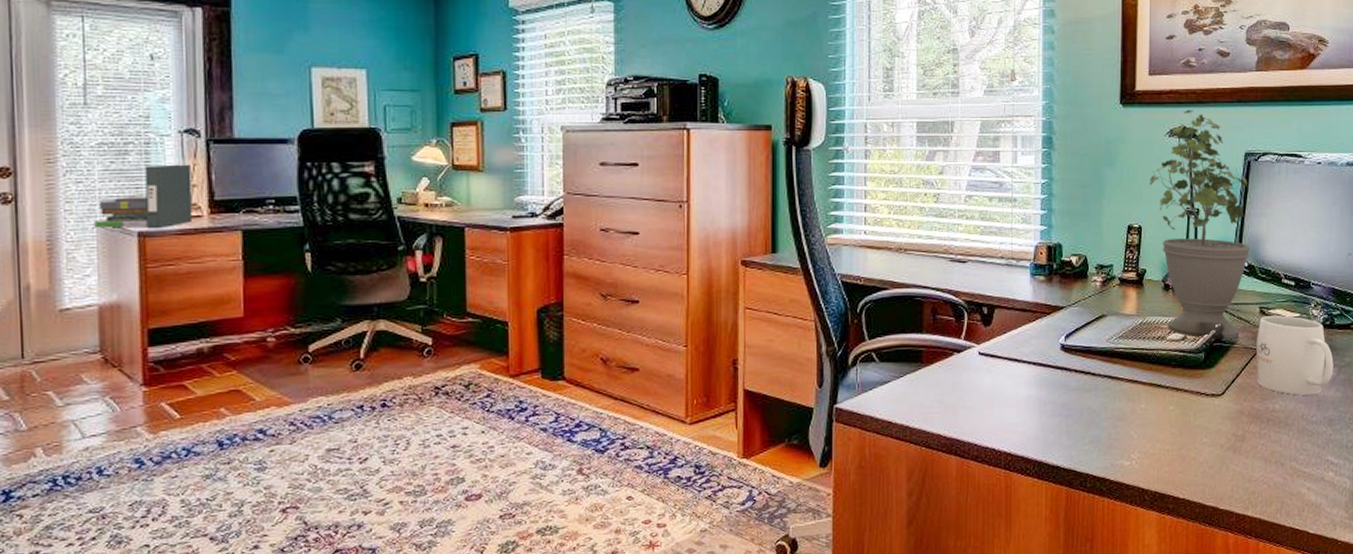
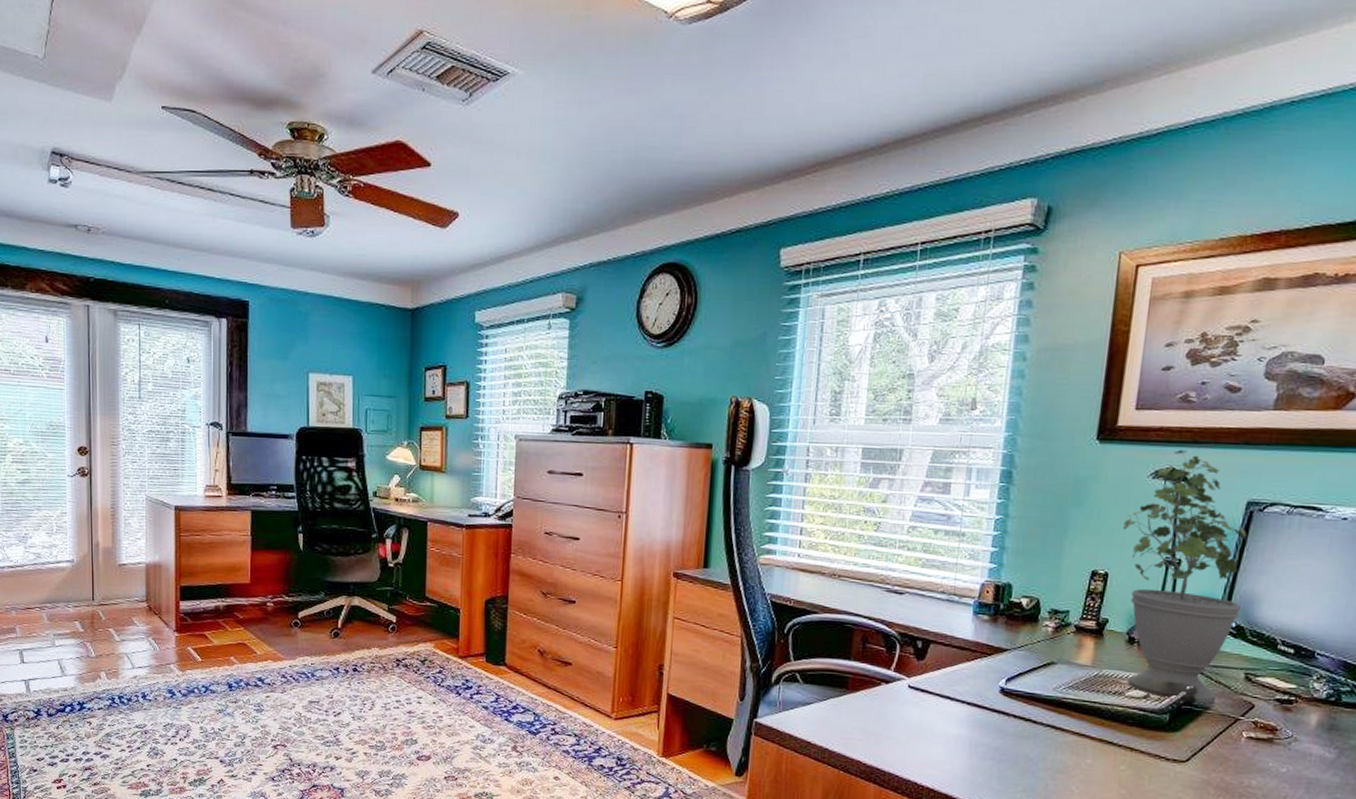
books: present [94,197,148,229] -> none [144,476,182,503]
binder: present [144,164,193,228] -> none [181,451,215,504]
mug: present [1255,315,1334,396] -> none [1231,683,1335,777]

